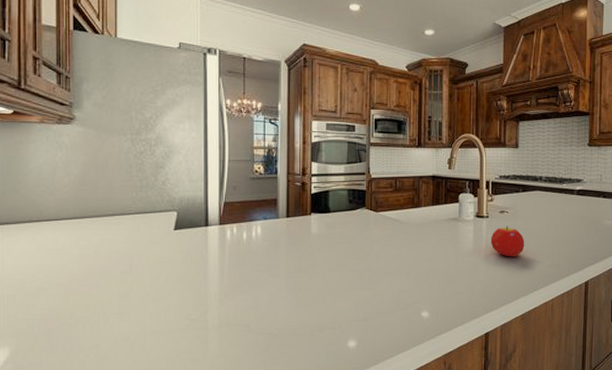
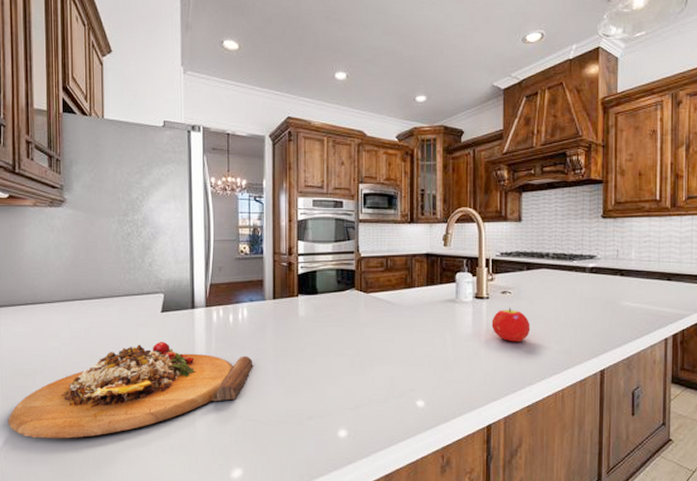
cutting board: none [9,258,266,357] -> present [8,341,253,439]

